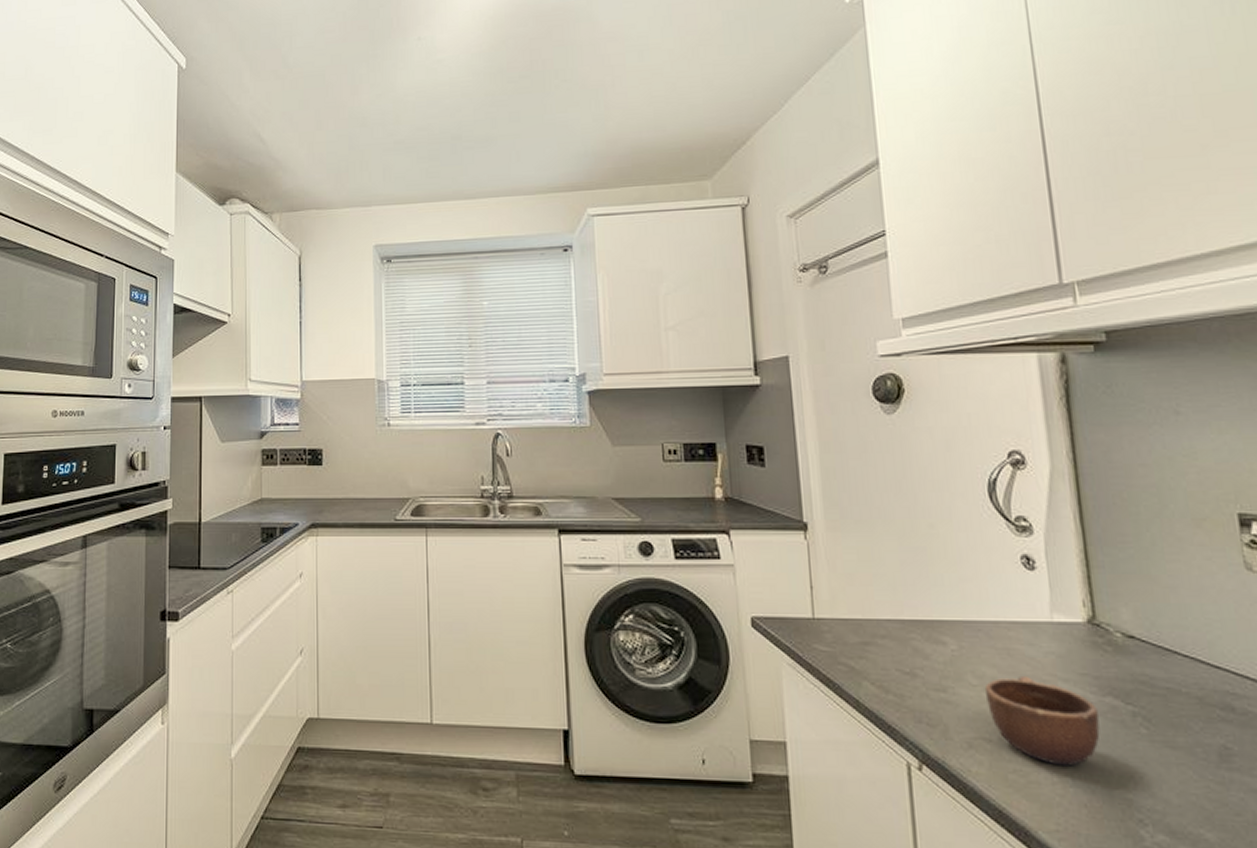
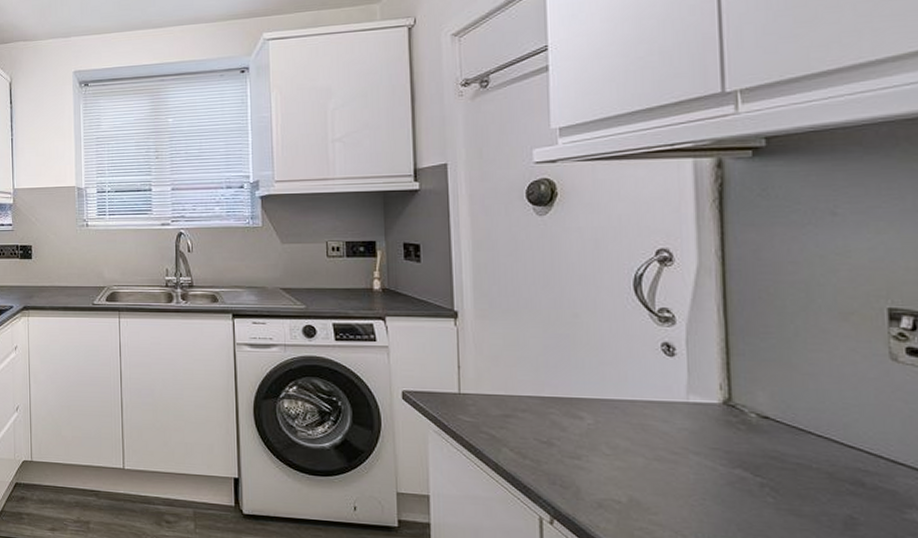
mug: present [984,675,1100,767] -> none [617,448,727,527]

